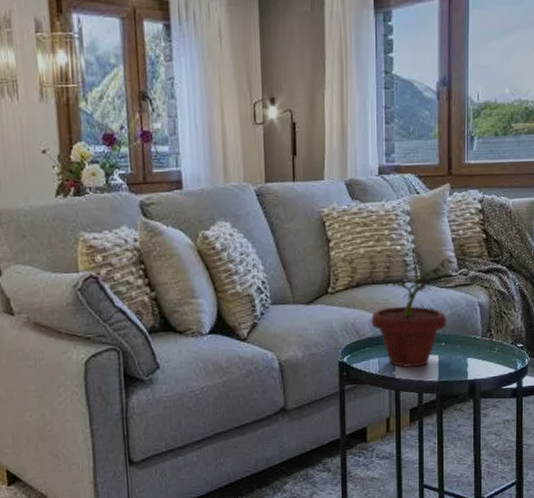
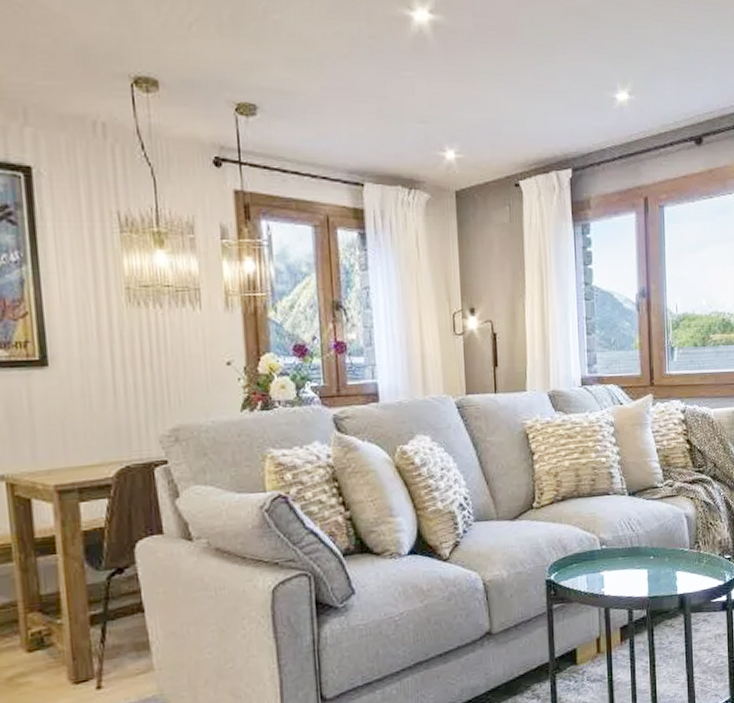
potted plant: present [371,247,453,368] -> none [578,458,658,584]

